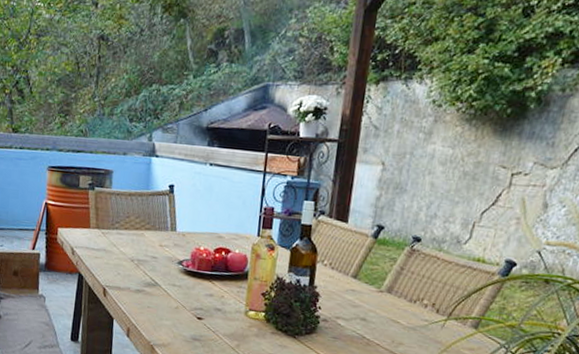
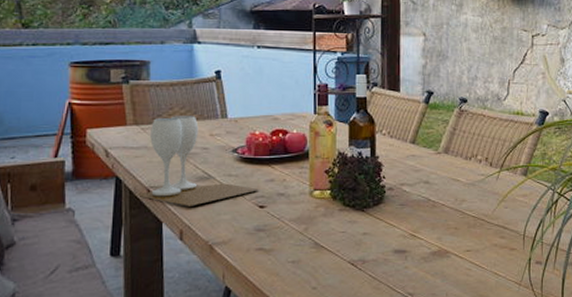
wineglass: none [92,224,200,309] -> present [134,116,260,206]

